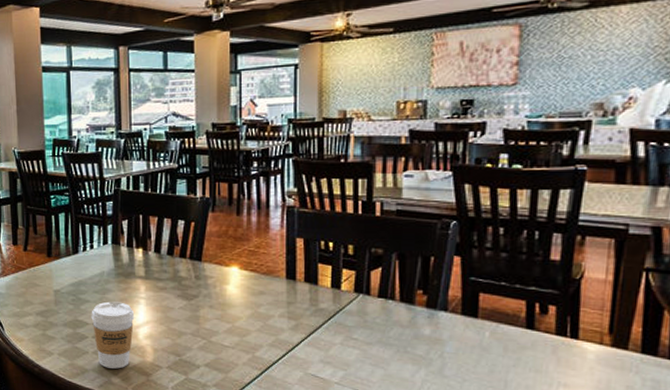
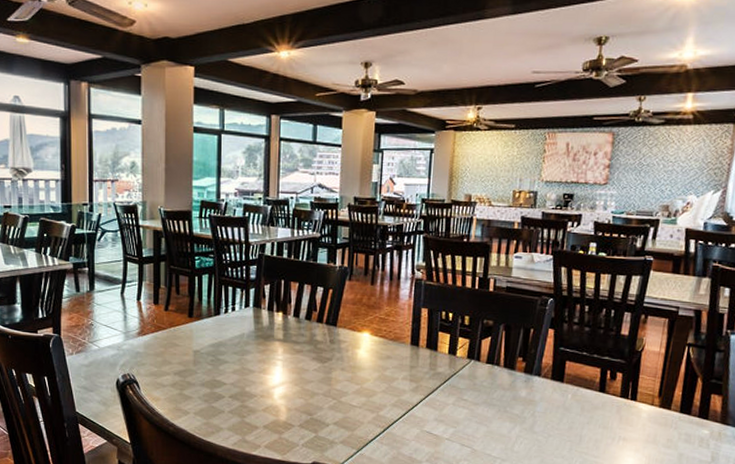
coffee cup: present [91,301,135,369] -> none [229,362,271,427]

